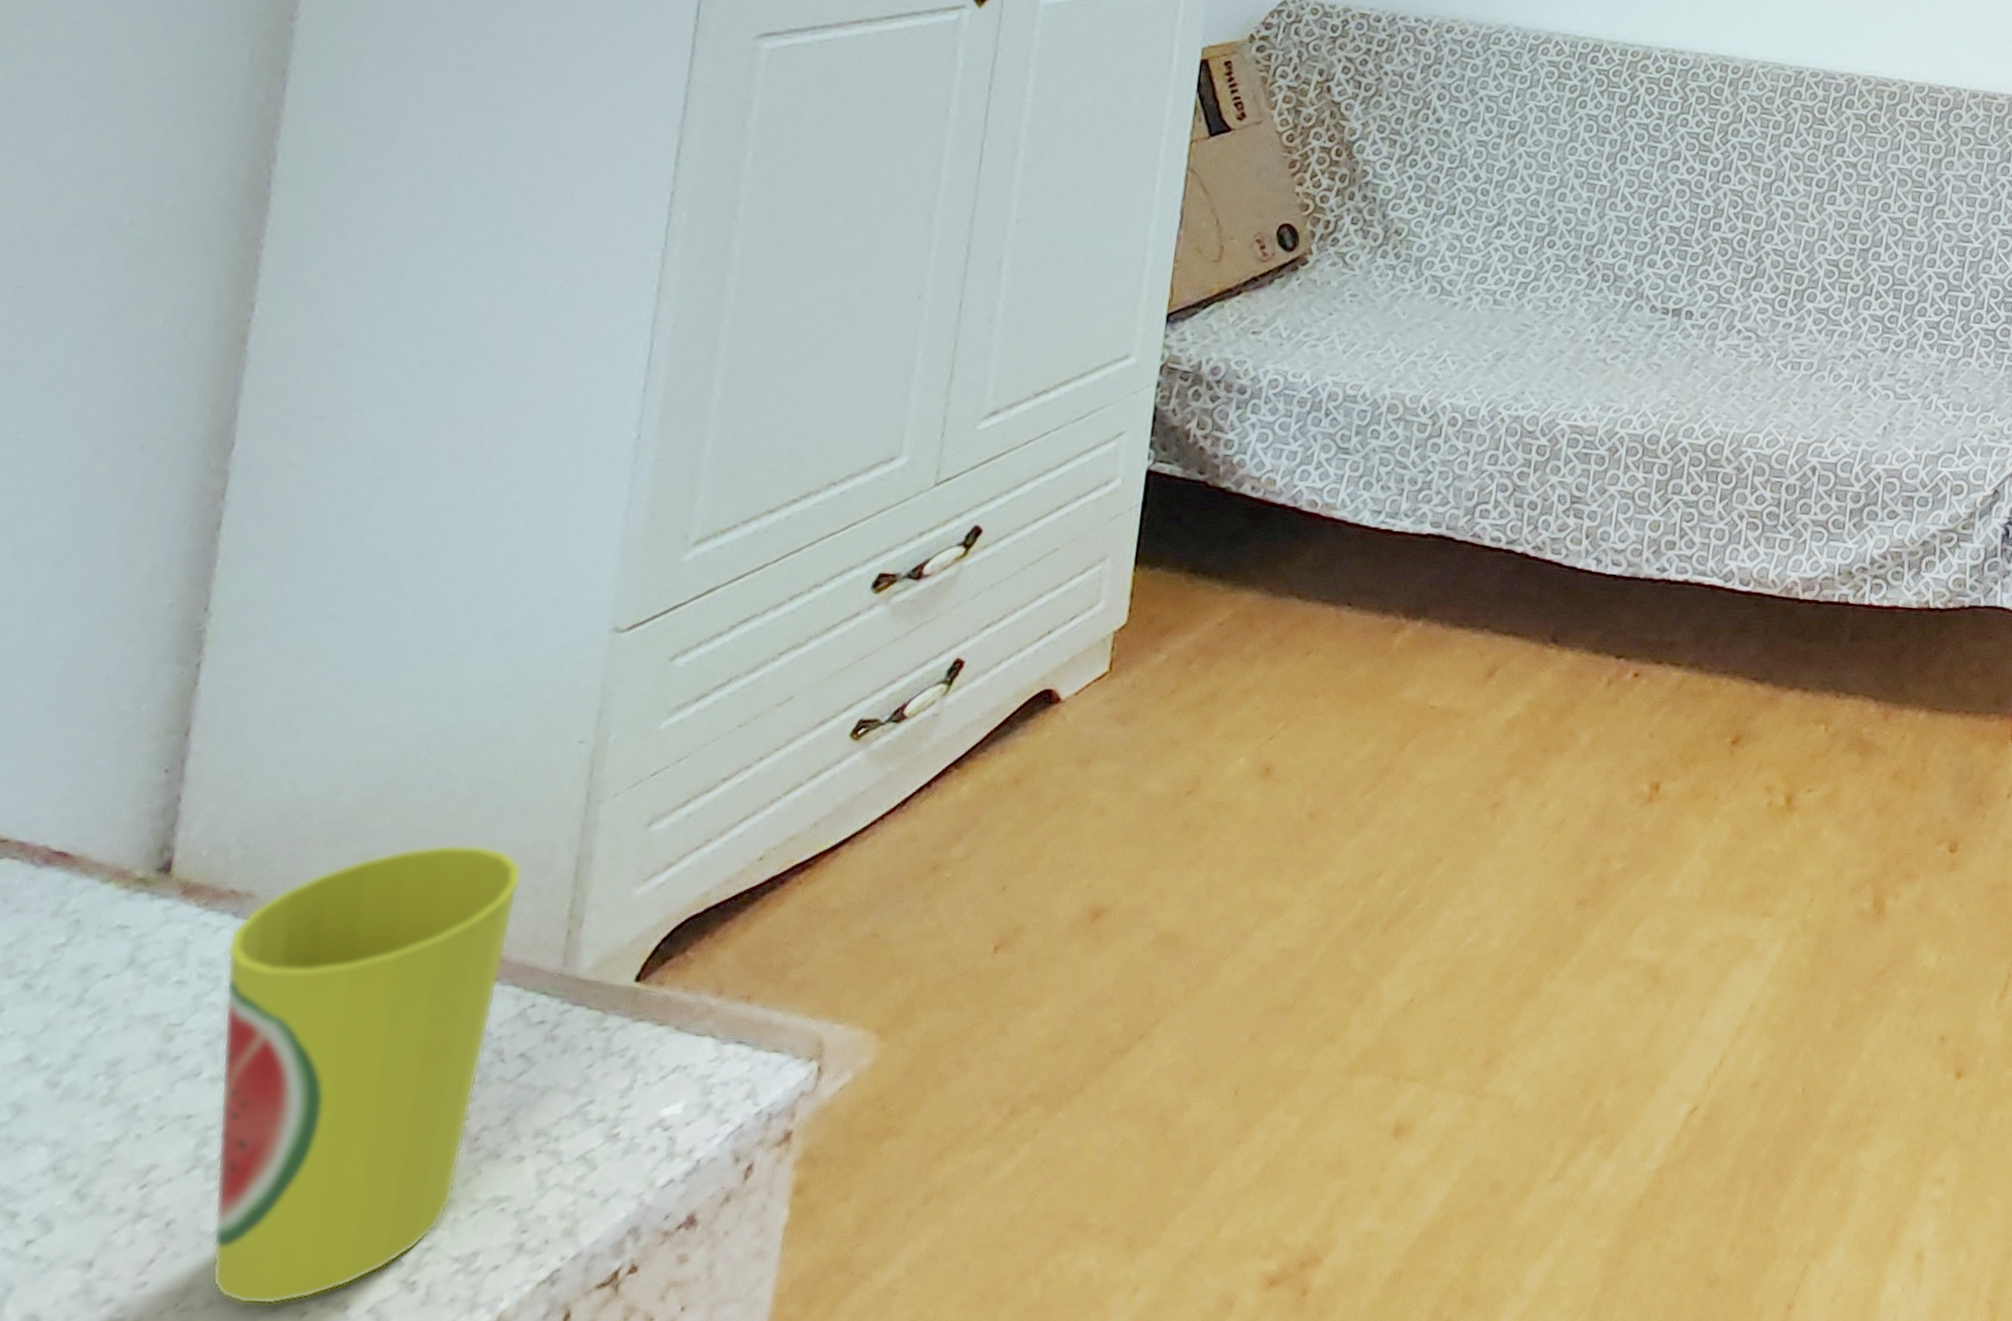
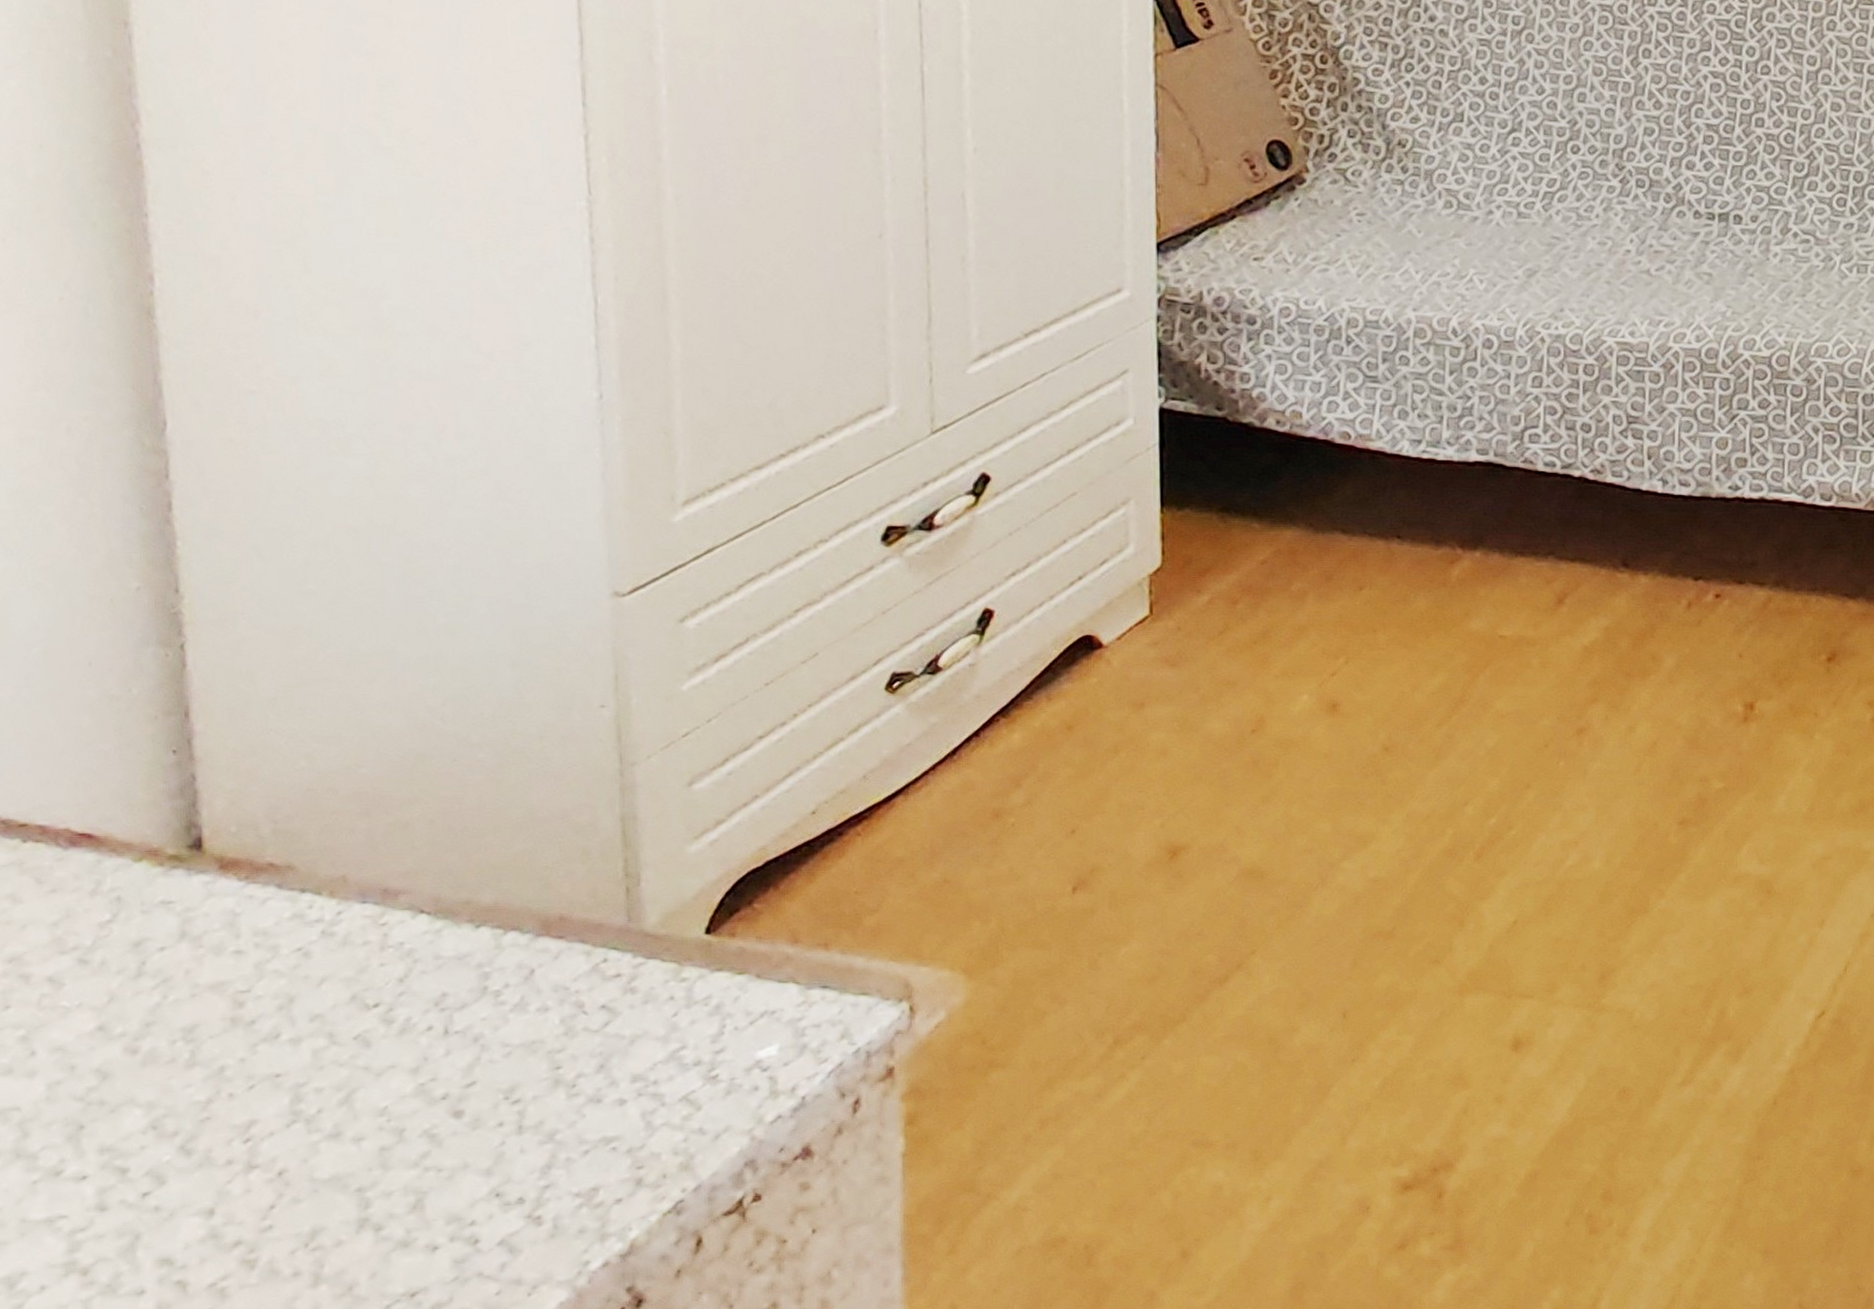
cup: present [211,844,522,1305] -> none [278,811,568,1242]

